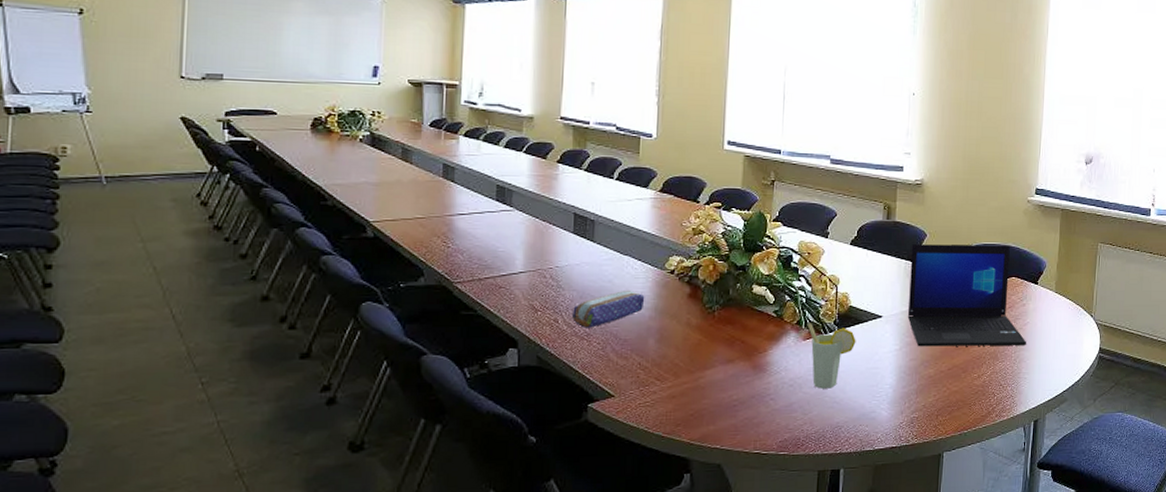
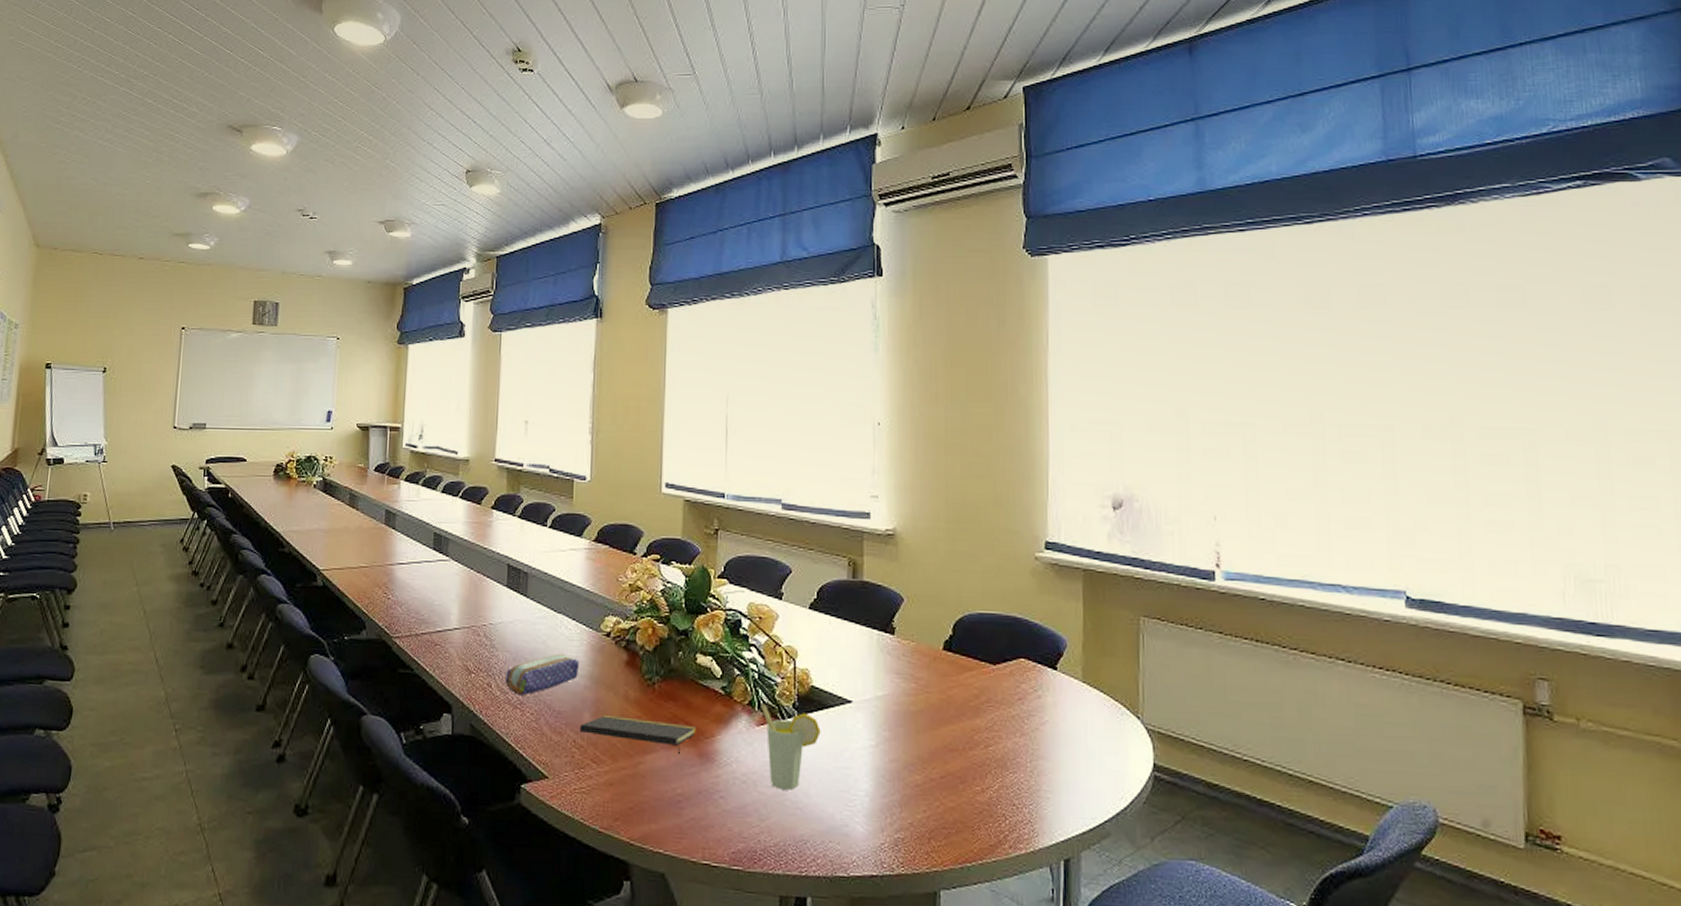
notepad: none [644,339,752,367] -> present [579,714,698,754]
laptop: present [907,244,1026,347] -> none [884,611,1046,752]

